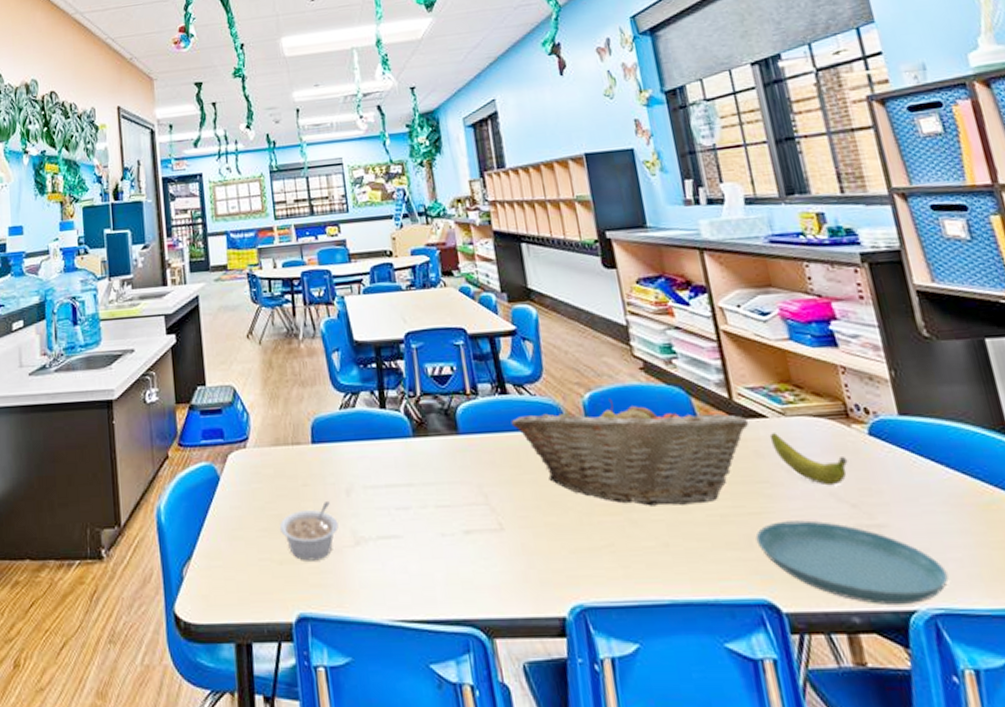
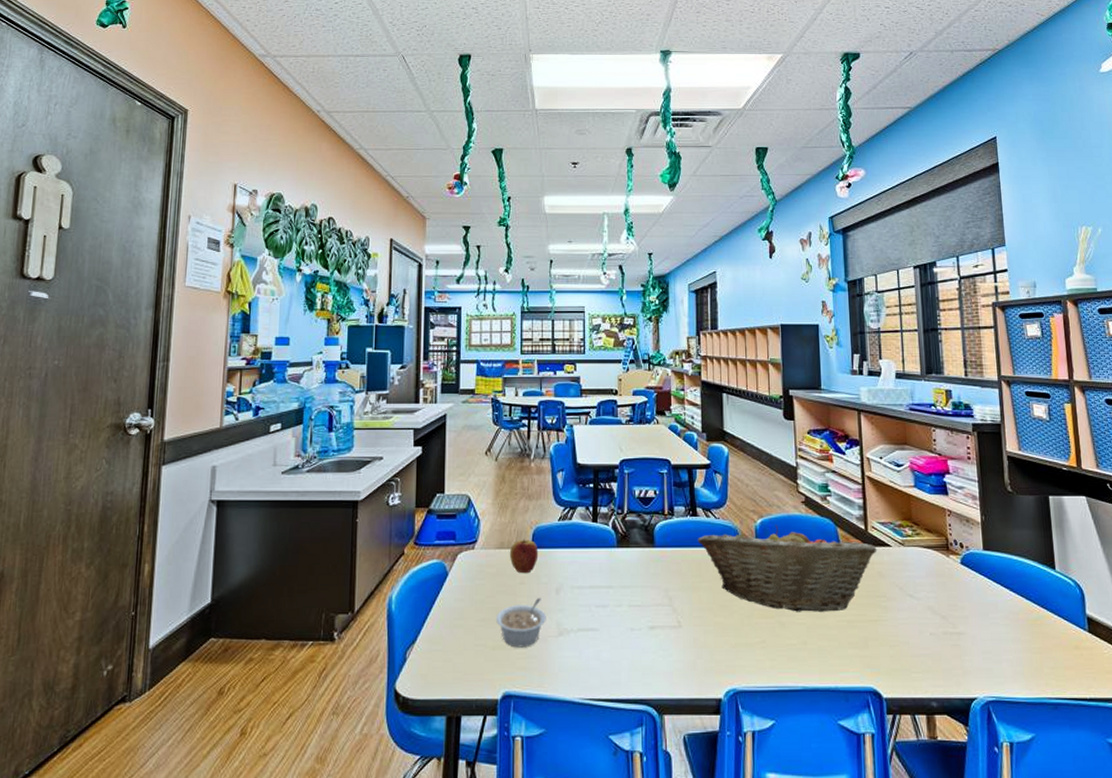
apple: none [286,433,321,474] -> present [509,539,539,574]
saucer: present [755,520,949,606] -> none [871,627,1001,694]
banana: present [769,433,848,486] -> none [890,559,944,601]

